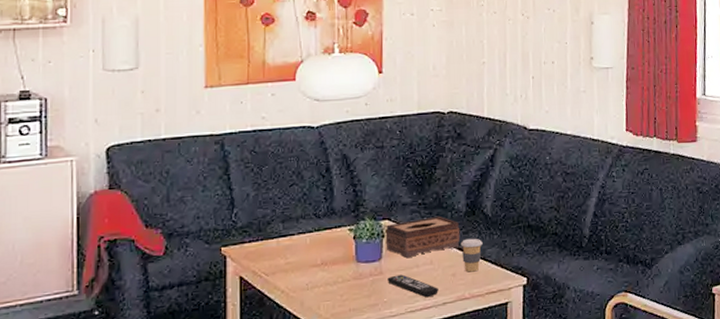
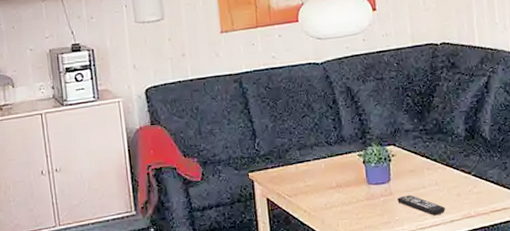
tissue box: present [385,216,461,258] -> none [391,140,462,180]
coffee cup: present [461,238,483,272] -> none [463,160,484,192]

